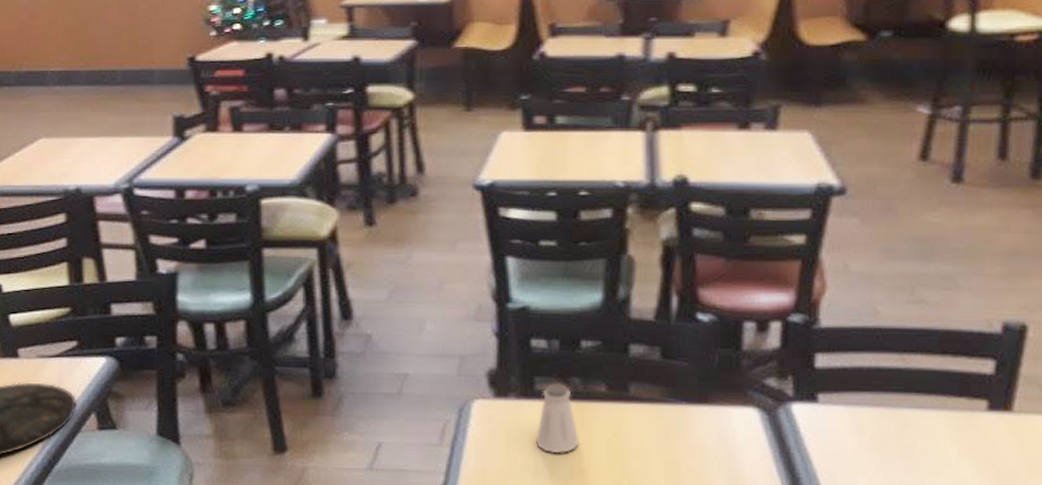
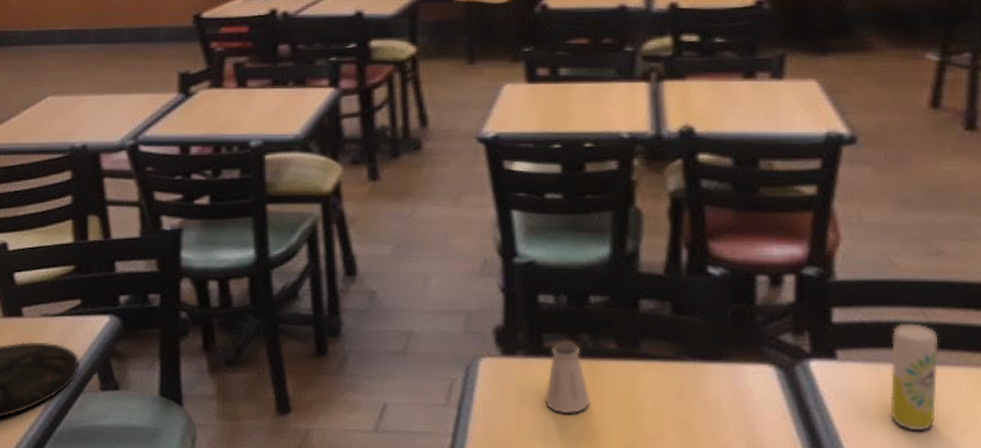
beverage can: none [866,368,916,471] -> present [890,323,939,432]

